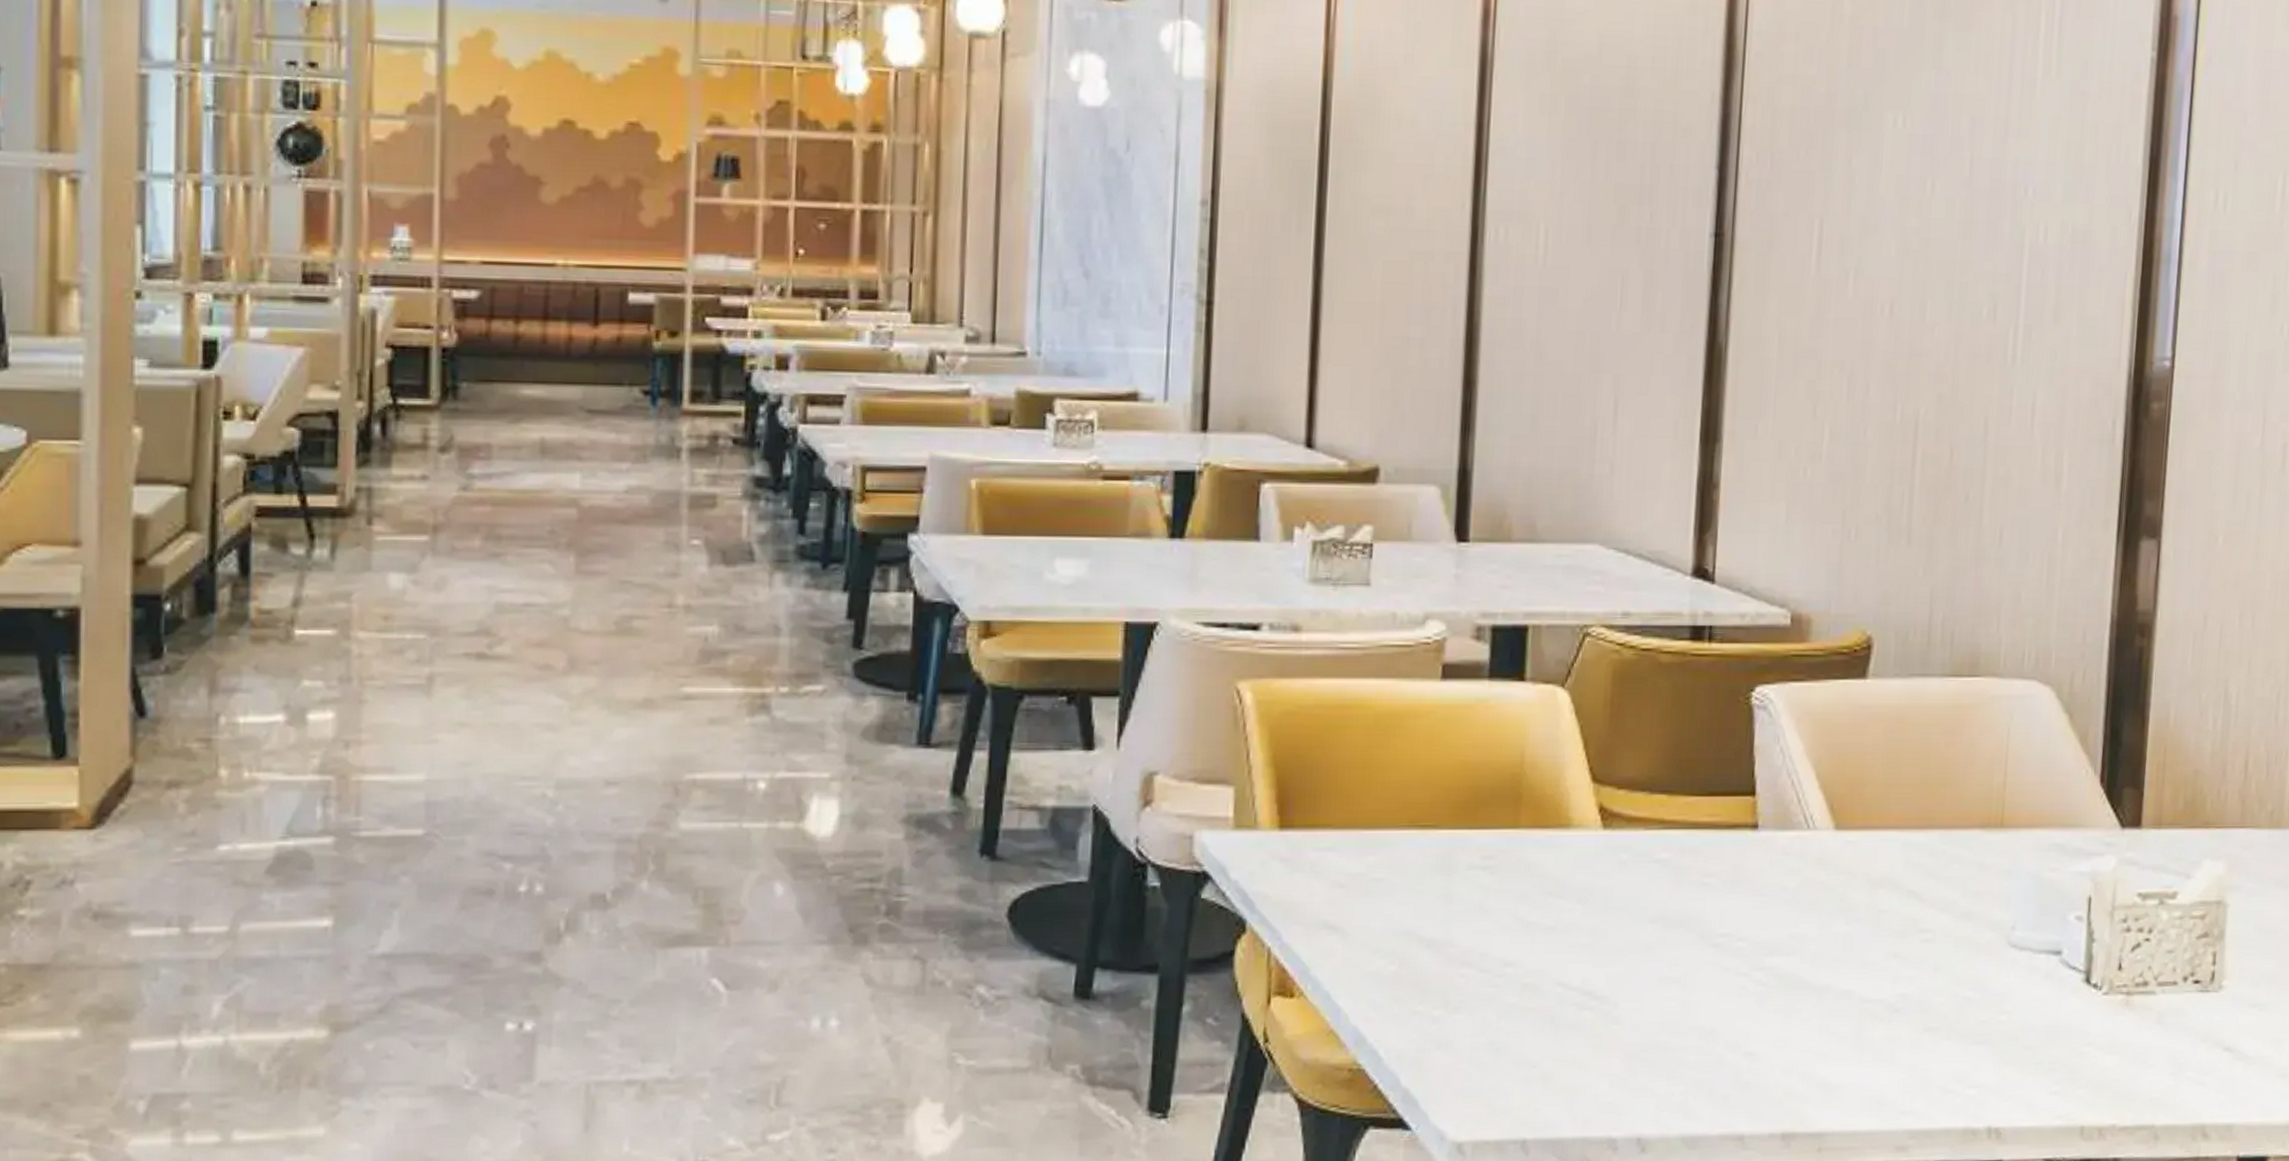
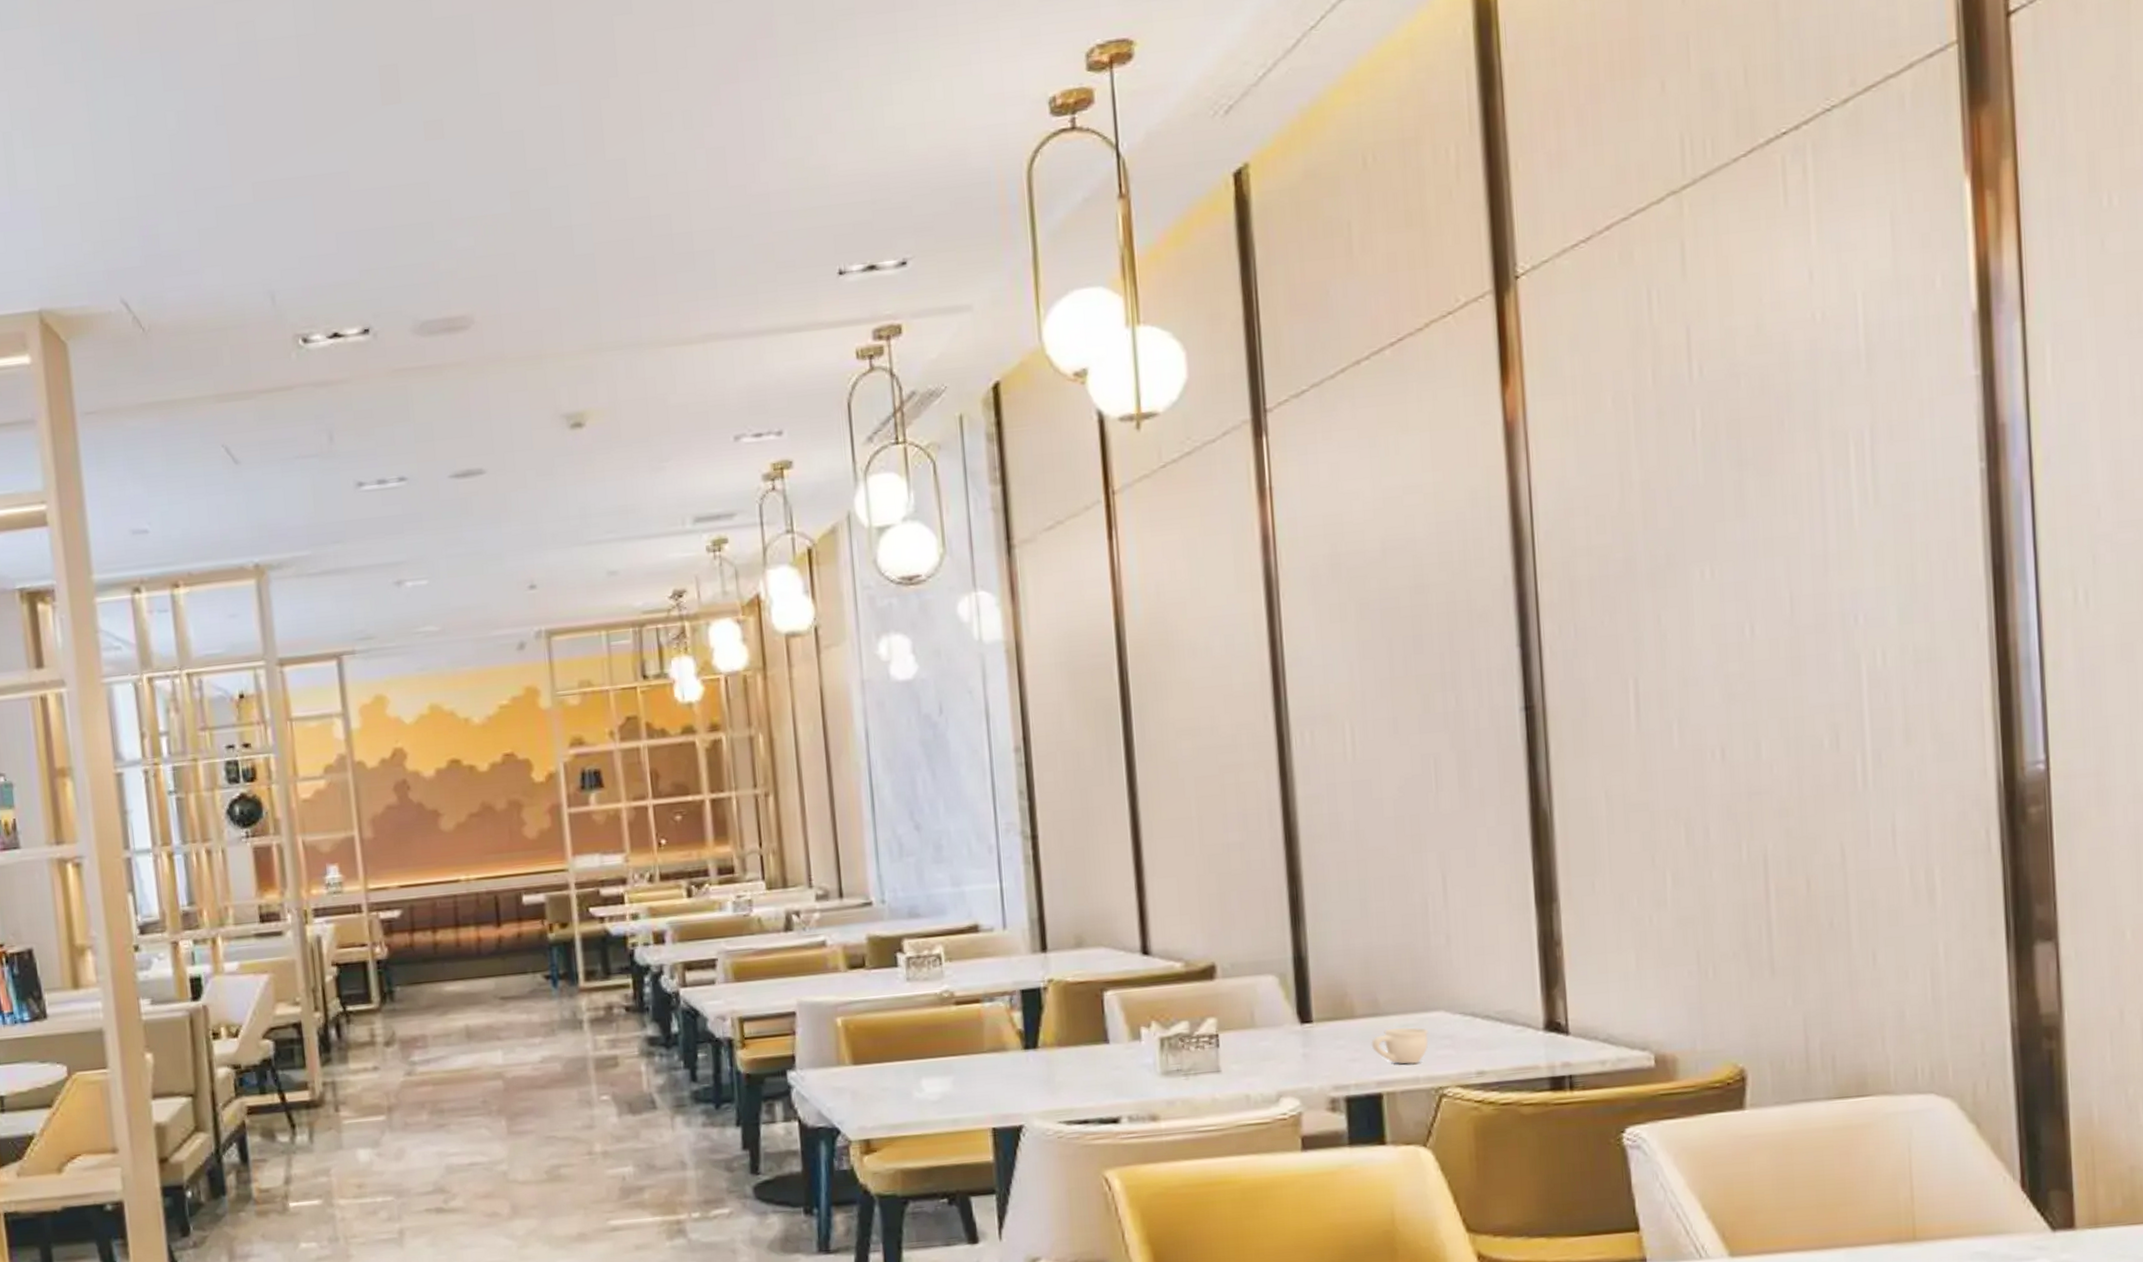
cup: none [1523,556,1581,597] -> present [1371,1027,1429,1065]

